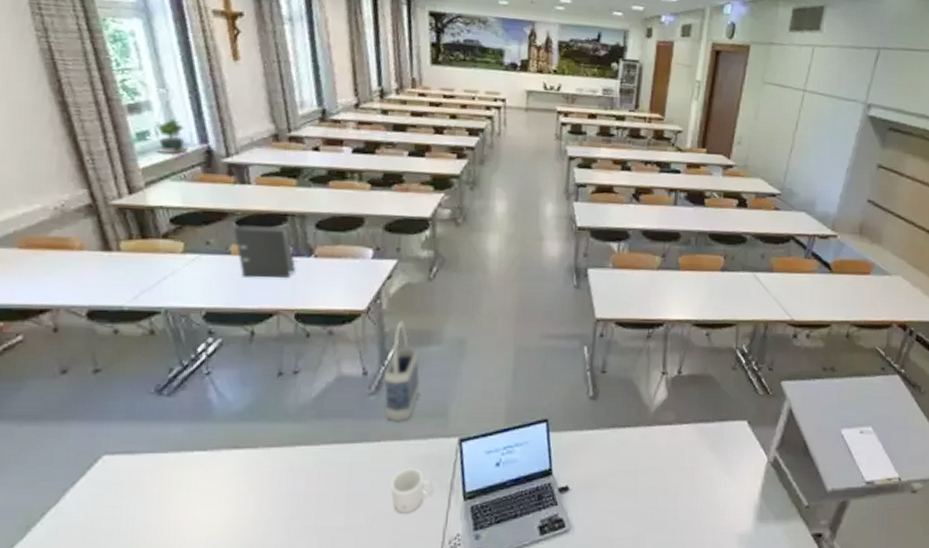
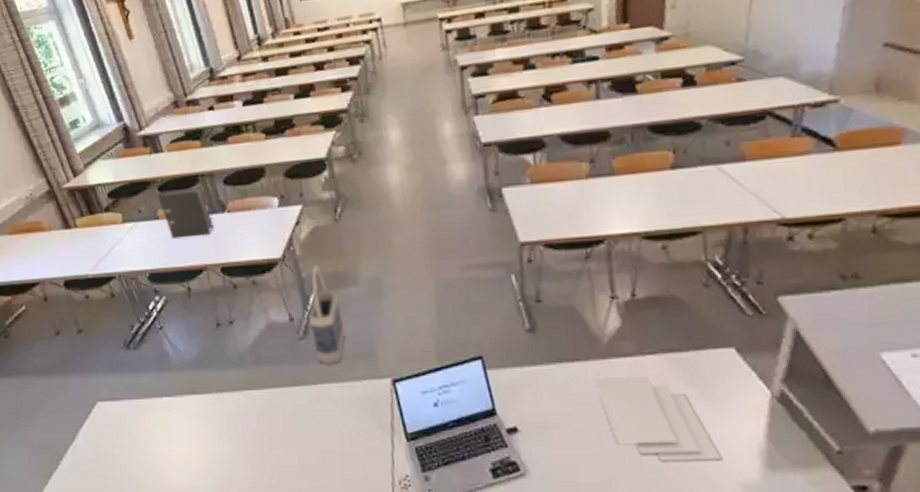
potted plant: present [154,117,188,156] -> none [81,102,109,138]
mug: present [390,468,434,514] -> none [333,409,376,454]
papers: none [640,443,727,516] -> present [595,377,723,461]

